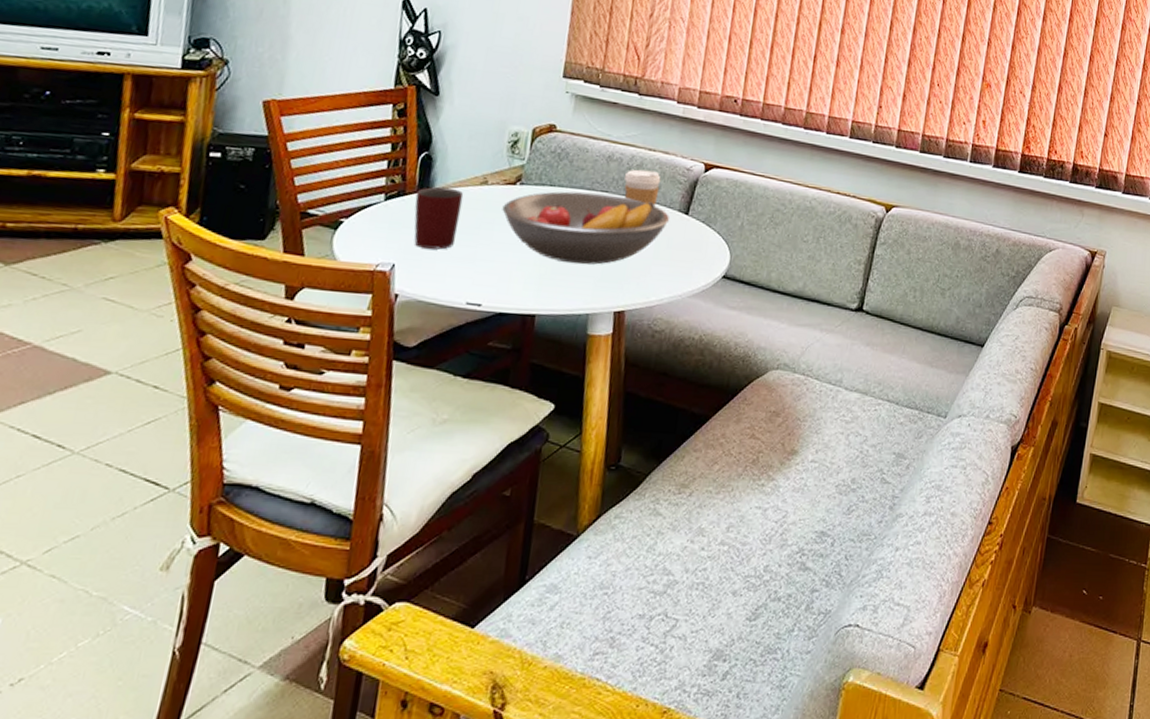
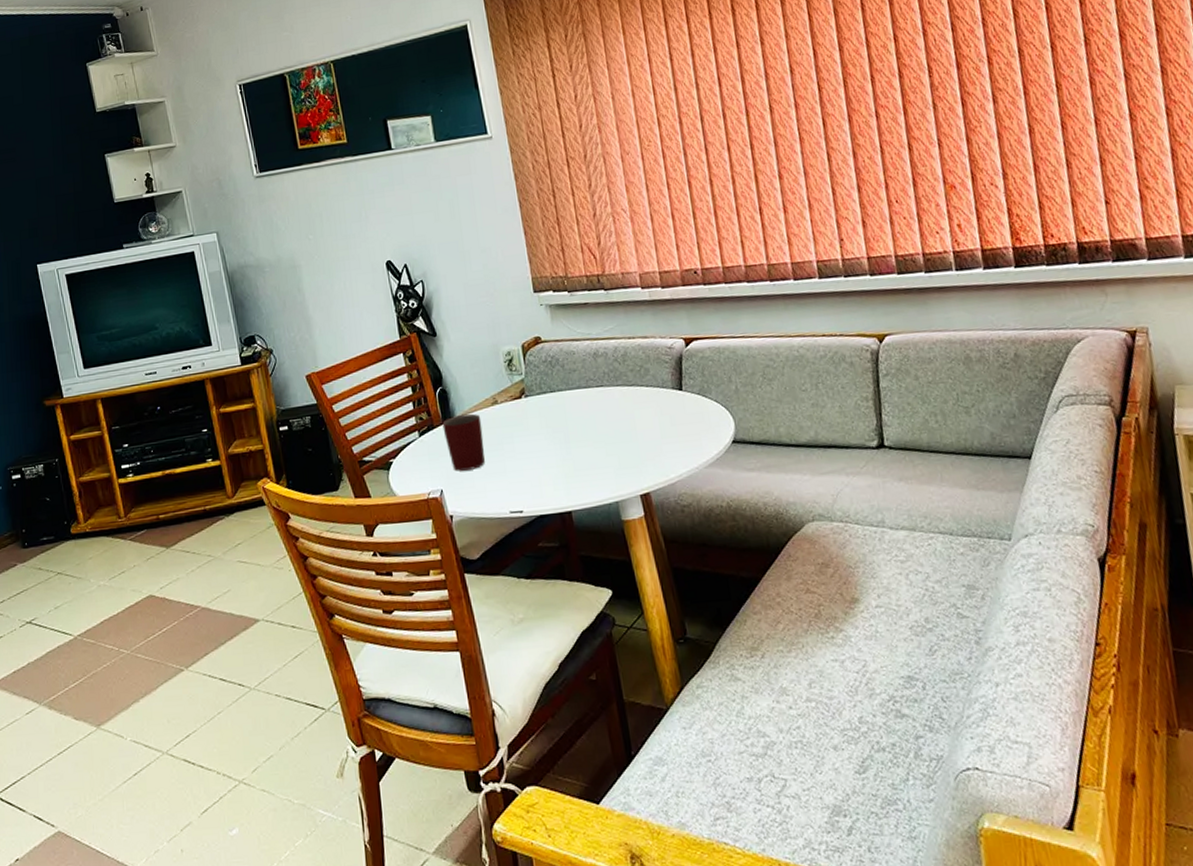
fruit bowl: present [502,191,669,265] -> none [516,386,666,459]
coffee cup: present [624,169,661,207] -> none [613,356,650,390]

